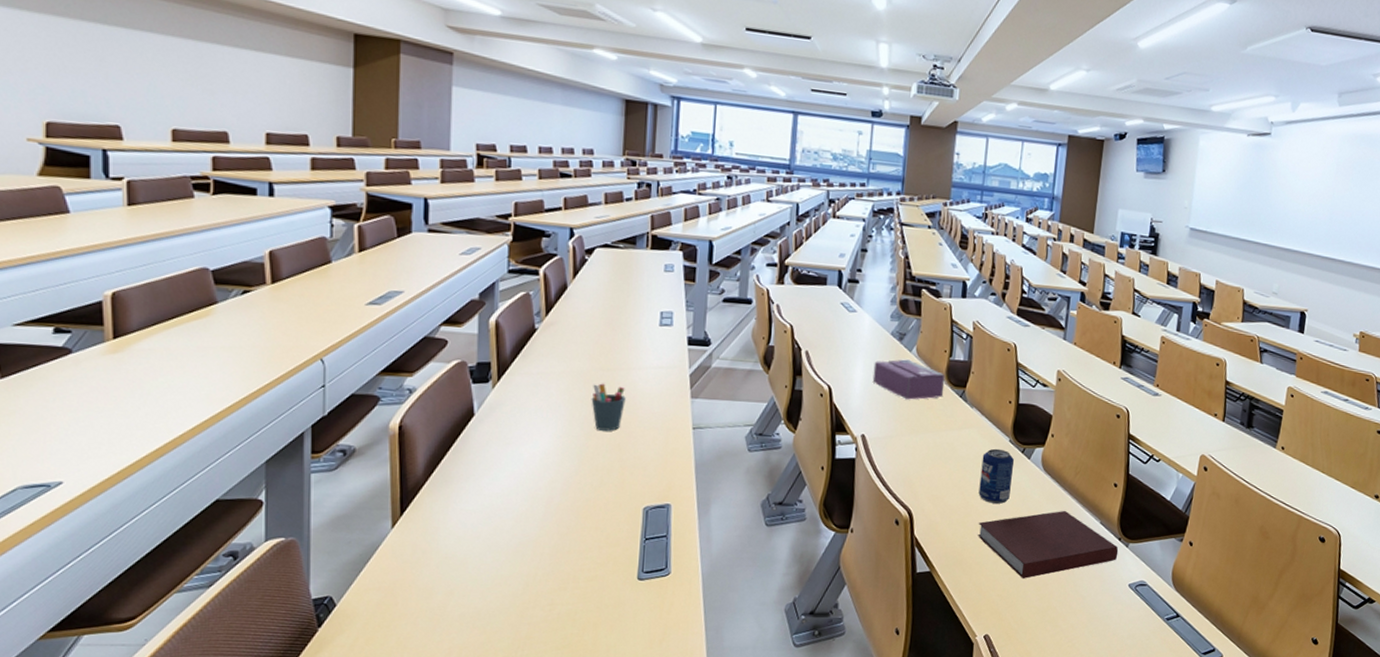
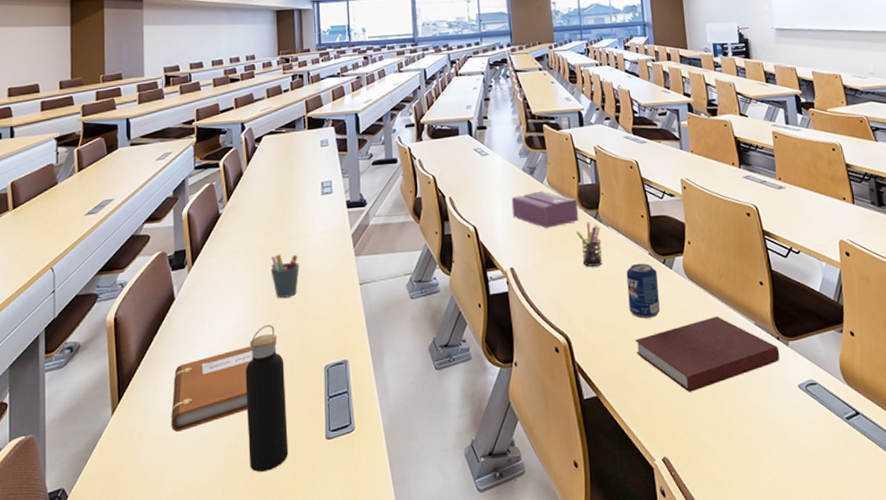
notebook: none [462,476,563,554] -> present [171,346,253,432]
water bottle: none [549,456,599,604] -> present [245,324,289,472]
pen holder: none [937,399,964,446] -> present [575,222,602,267]

